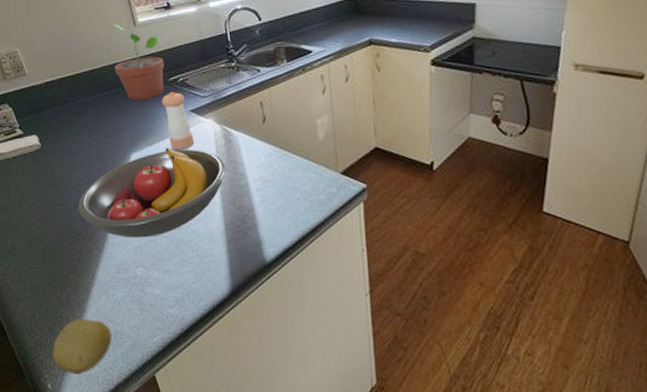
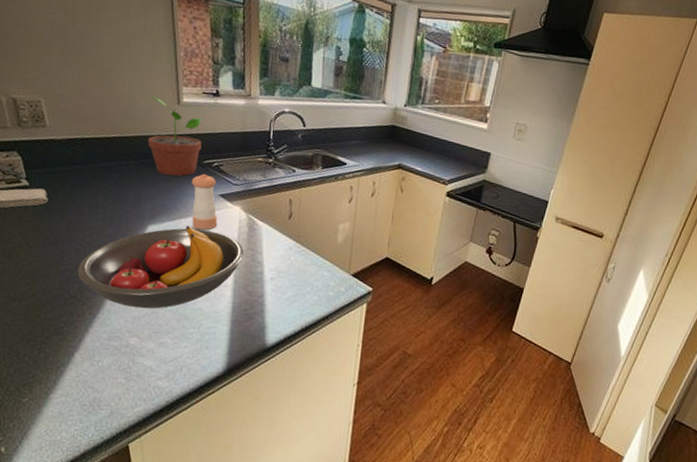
fruit: present [52,319,112,375] -> none [13,382,89,440]

